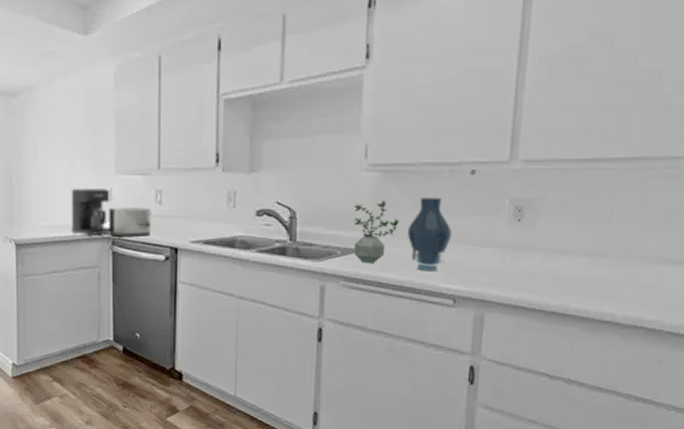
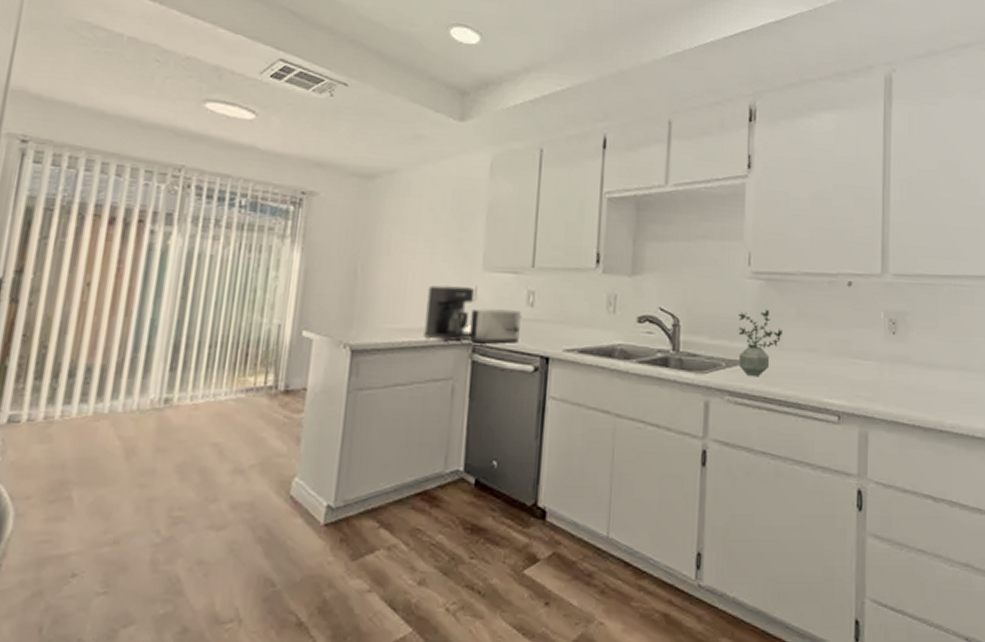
vase: present [407,198,453,272] -> none [791,308,834,386]

